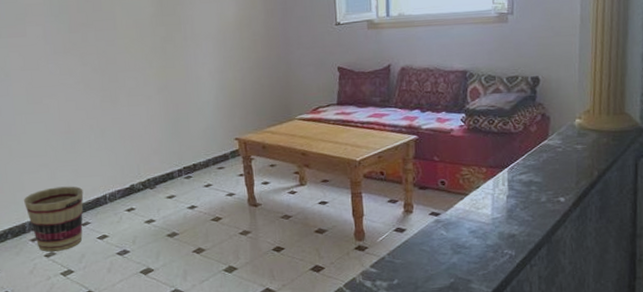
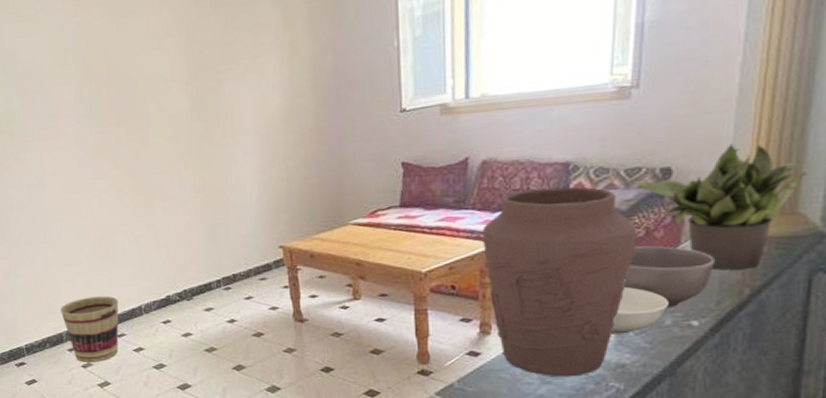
vase: none [403,90,519,248] -> present [482,186,637,377]
bowl: none [503,170,543,210] -> present [611,286,668,335]
bowl: none [510,138,573,187] -> present [622,245,716,308]
potted plant: none [512,59,629,157] -> present [632,143,808,270]

